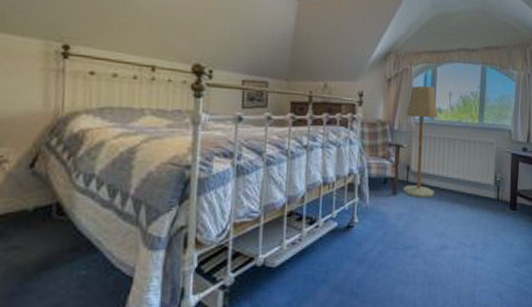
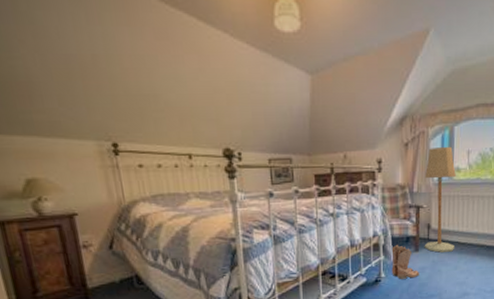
boots: none [366,186,397,226] -> present [391,245,420,279]

